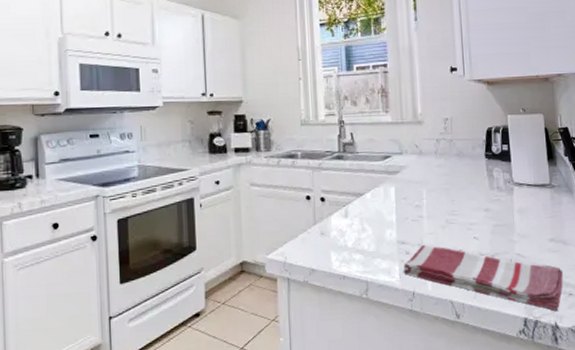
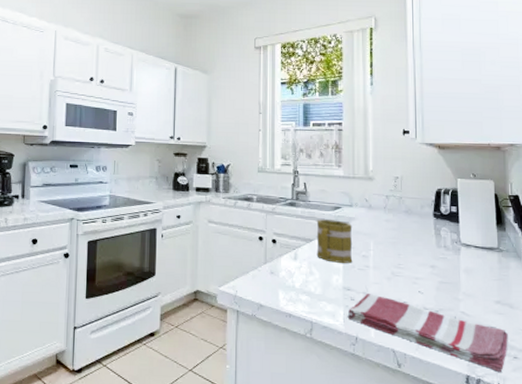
mug: none [366,170,406,216] -> present [316,219,353,263]

